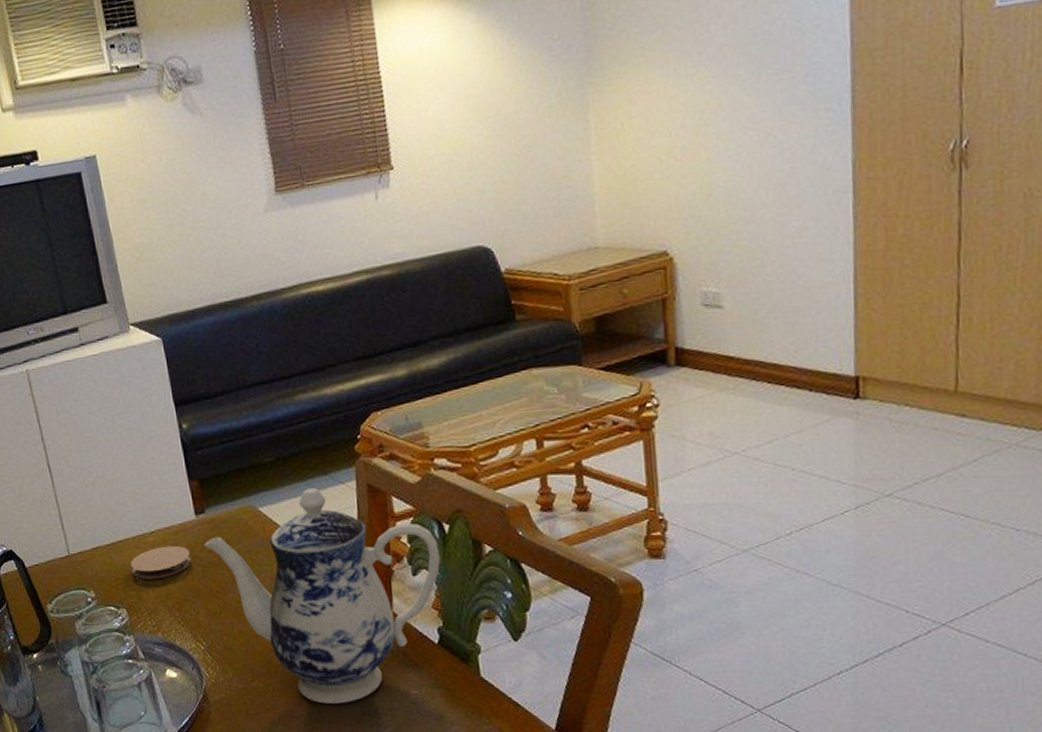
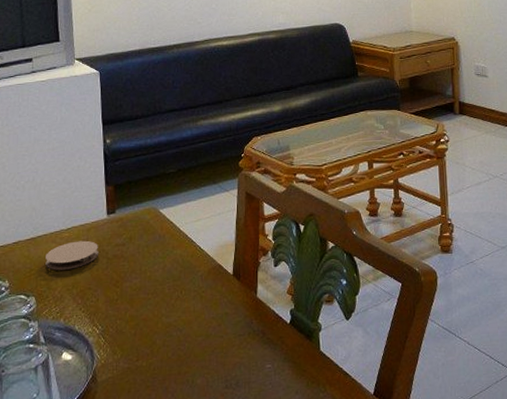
teapot: present [204,488,441,704] -> none [111,195,296,380]

